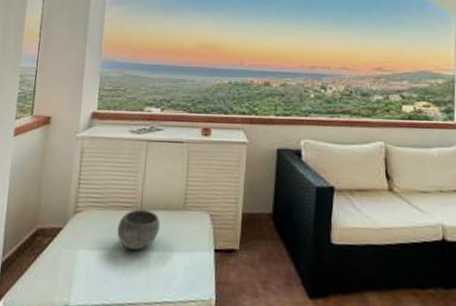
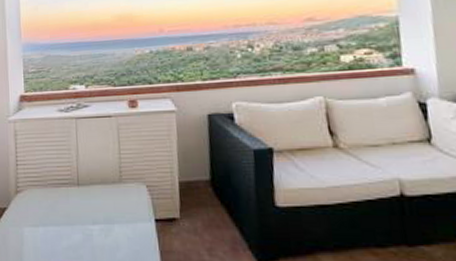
bowl: present [117,209,161,250] -> none [58,184,99,224]

